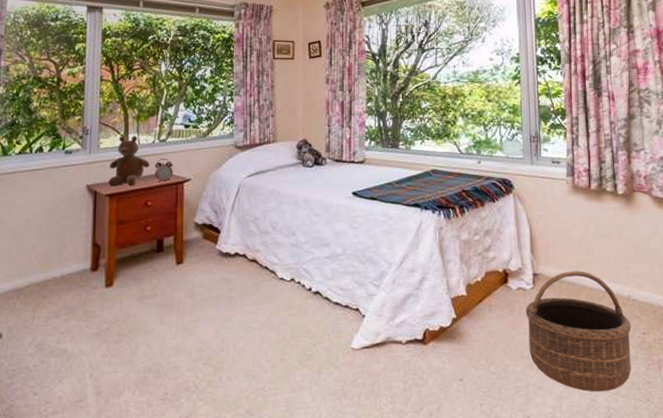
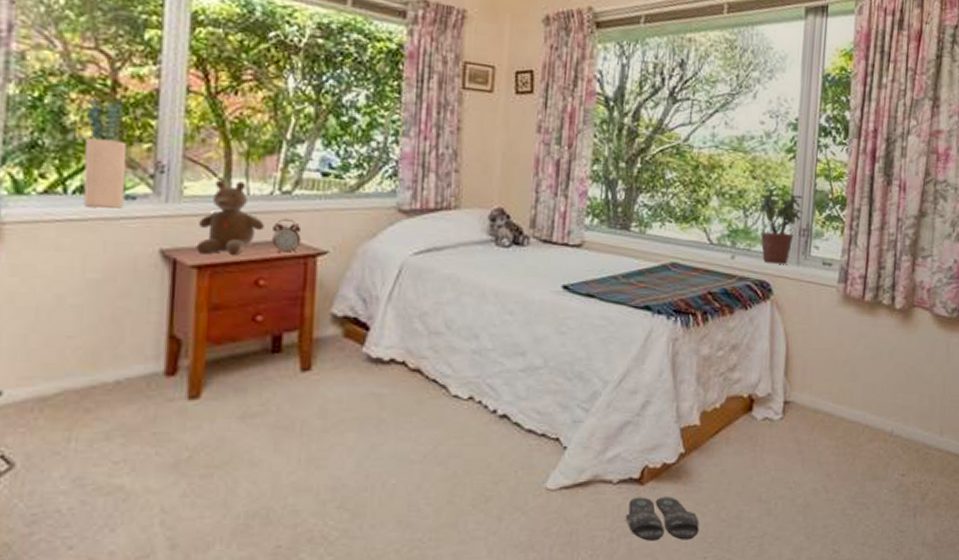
vase: none [41,86,65,161] -> present [83,93,126,209]
slippers: none [414,354,474,390] -> present [625,497,699,541]
potted plant: none [495,107,532,166] -> present [760,188,804,265]
basket: present [525,271,632,392] -> none [769,399,890,543]

